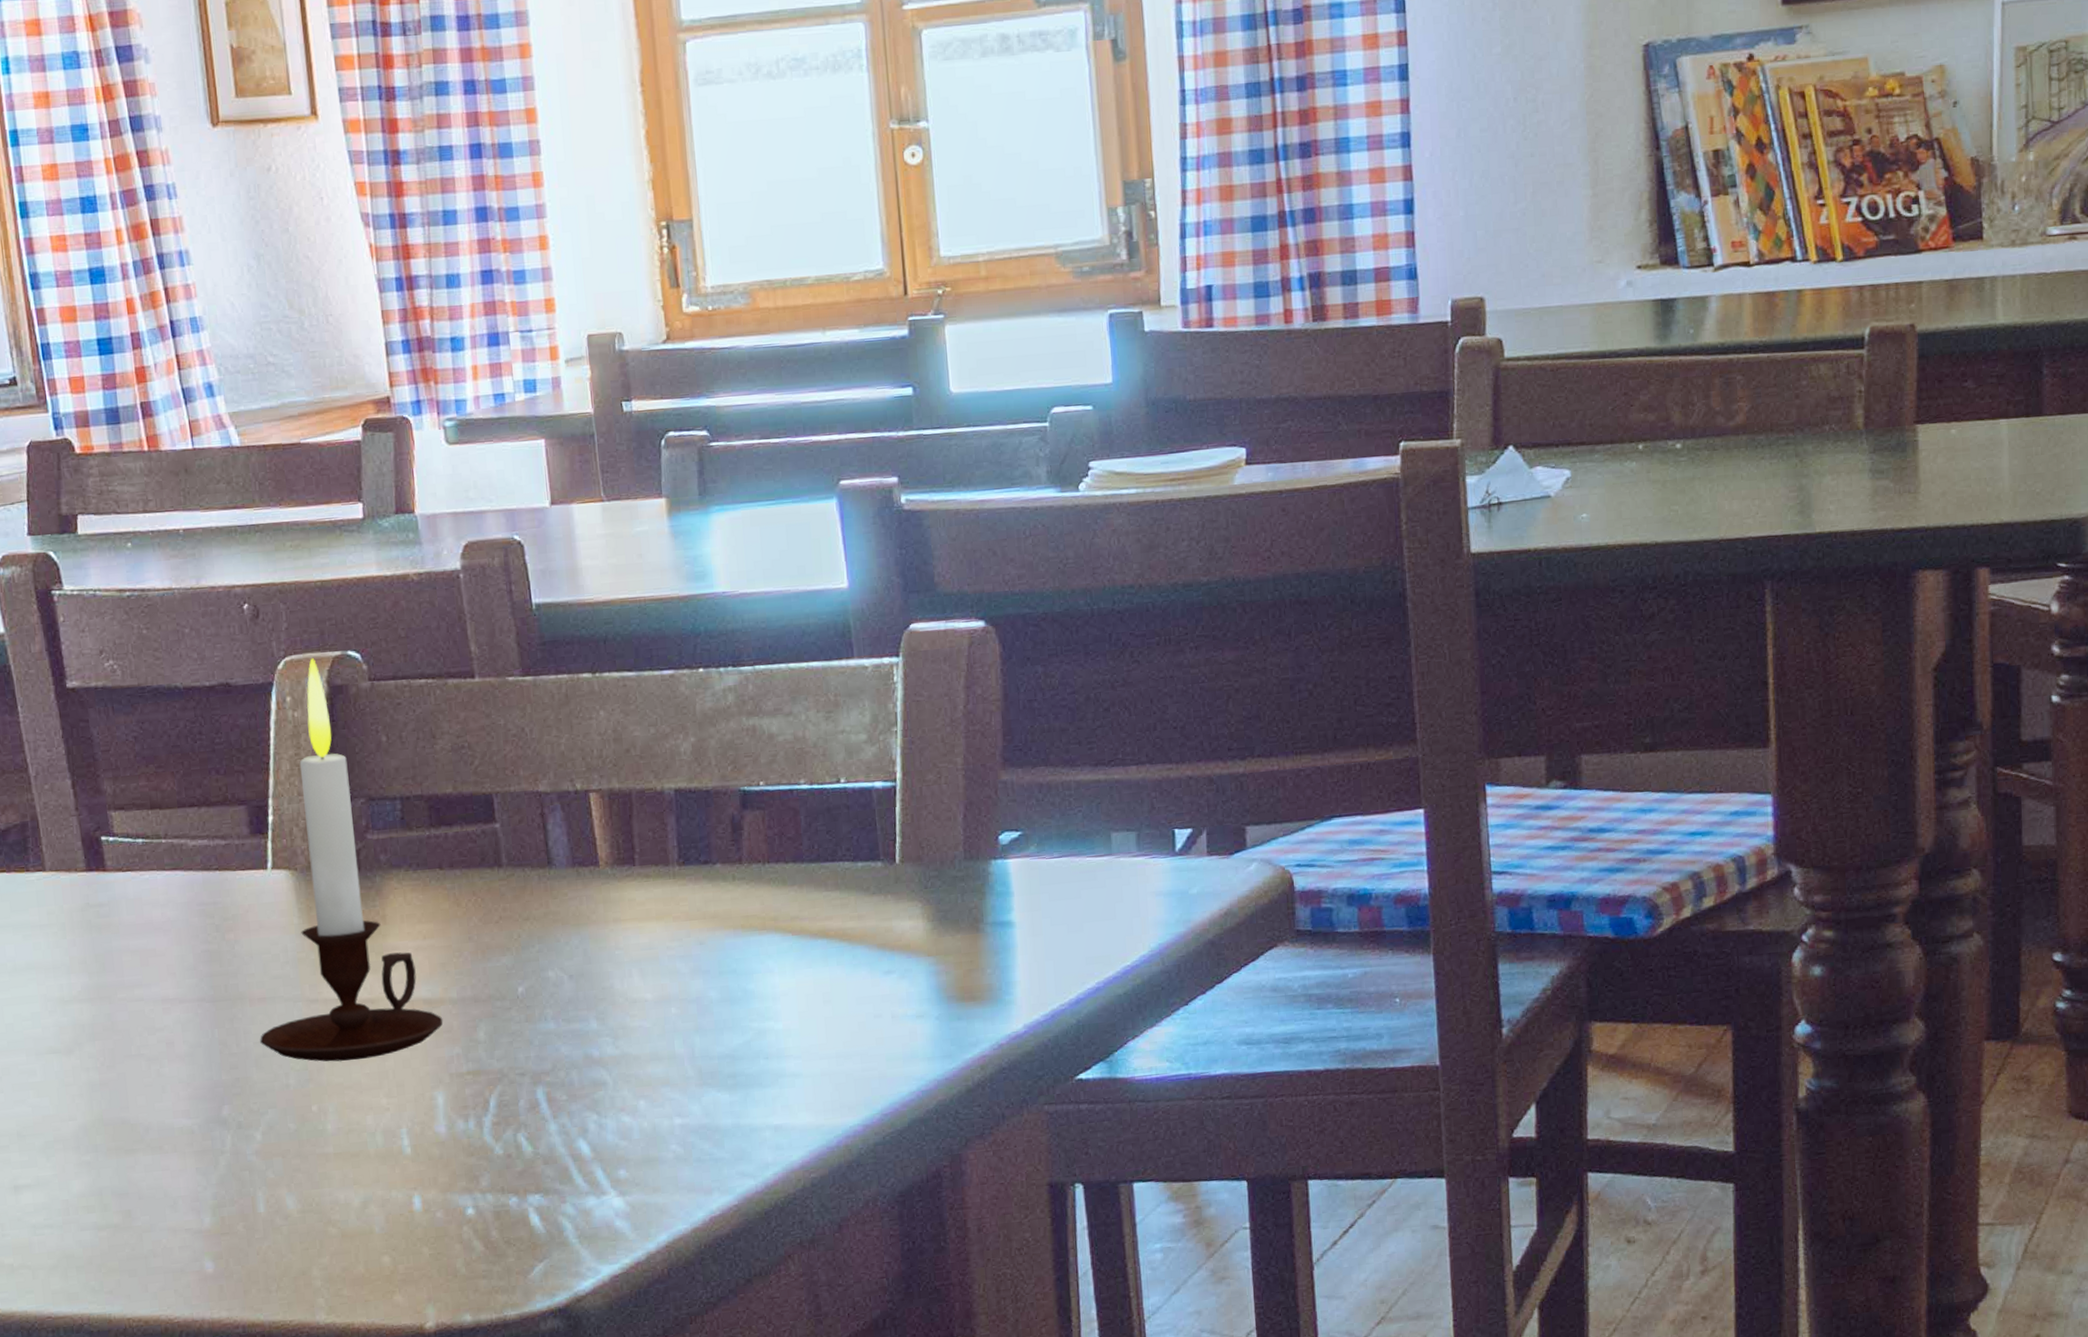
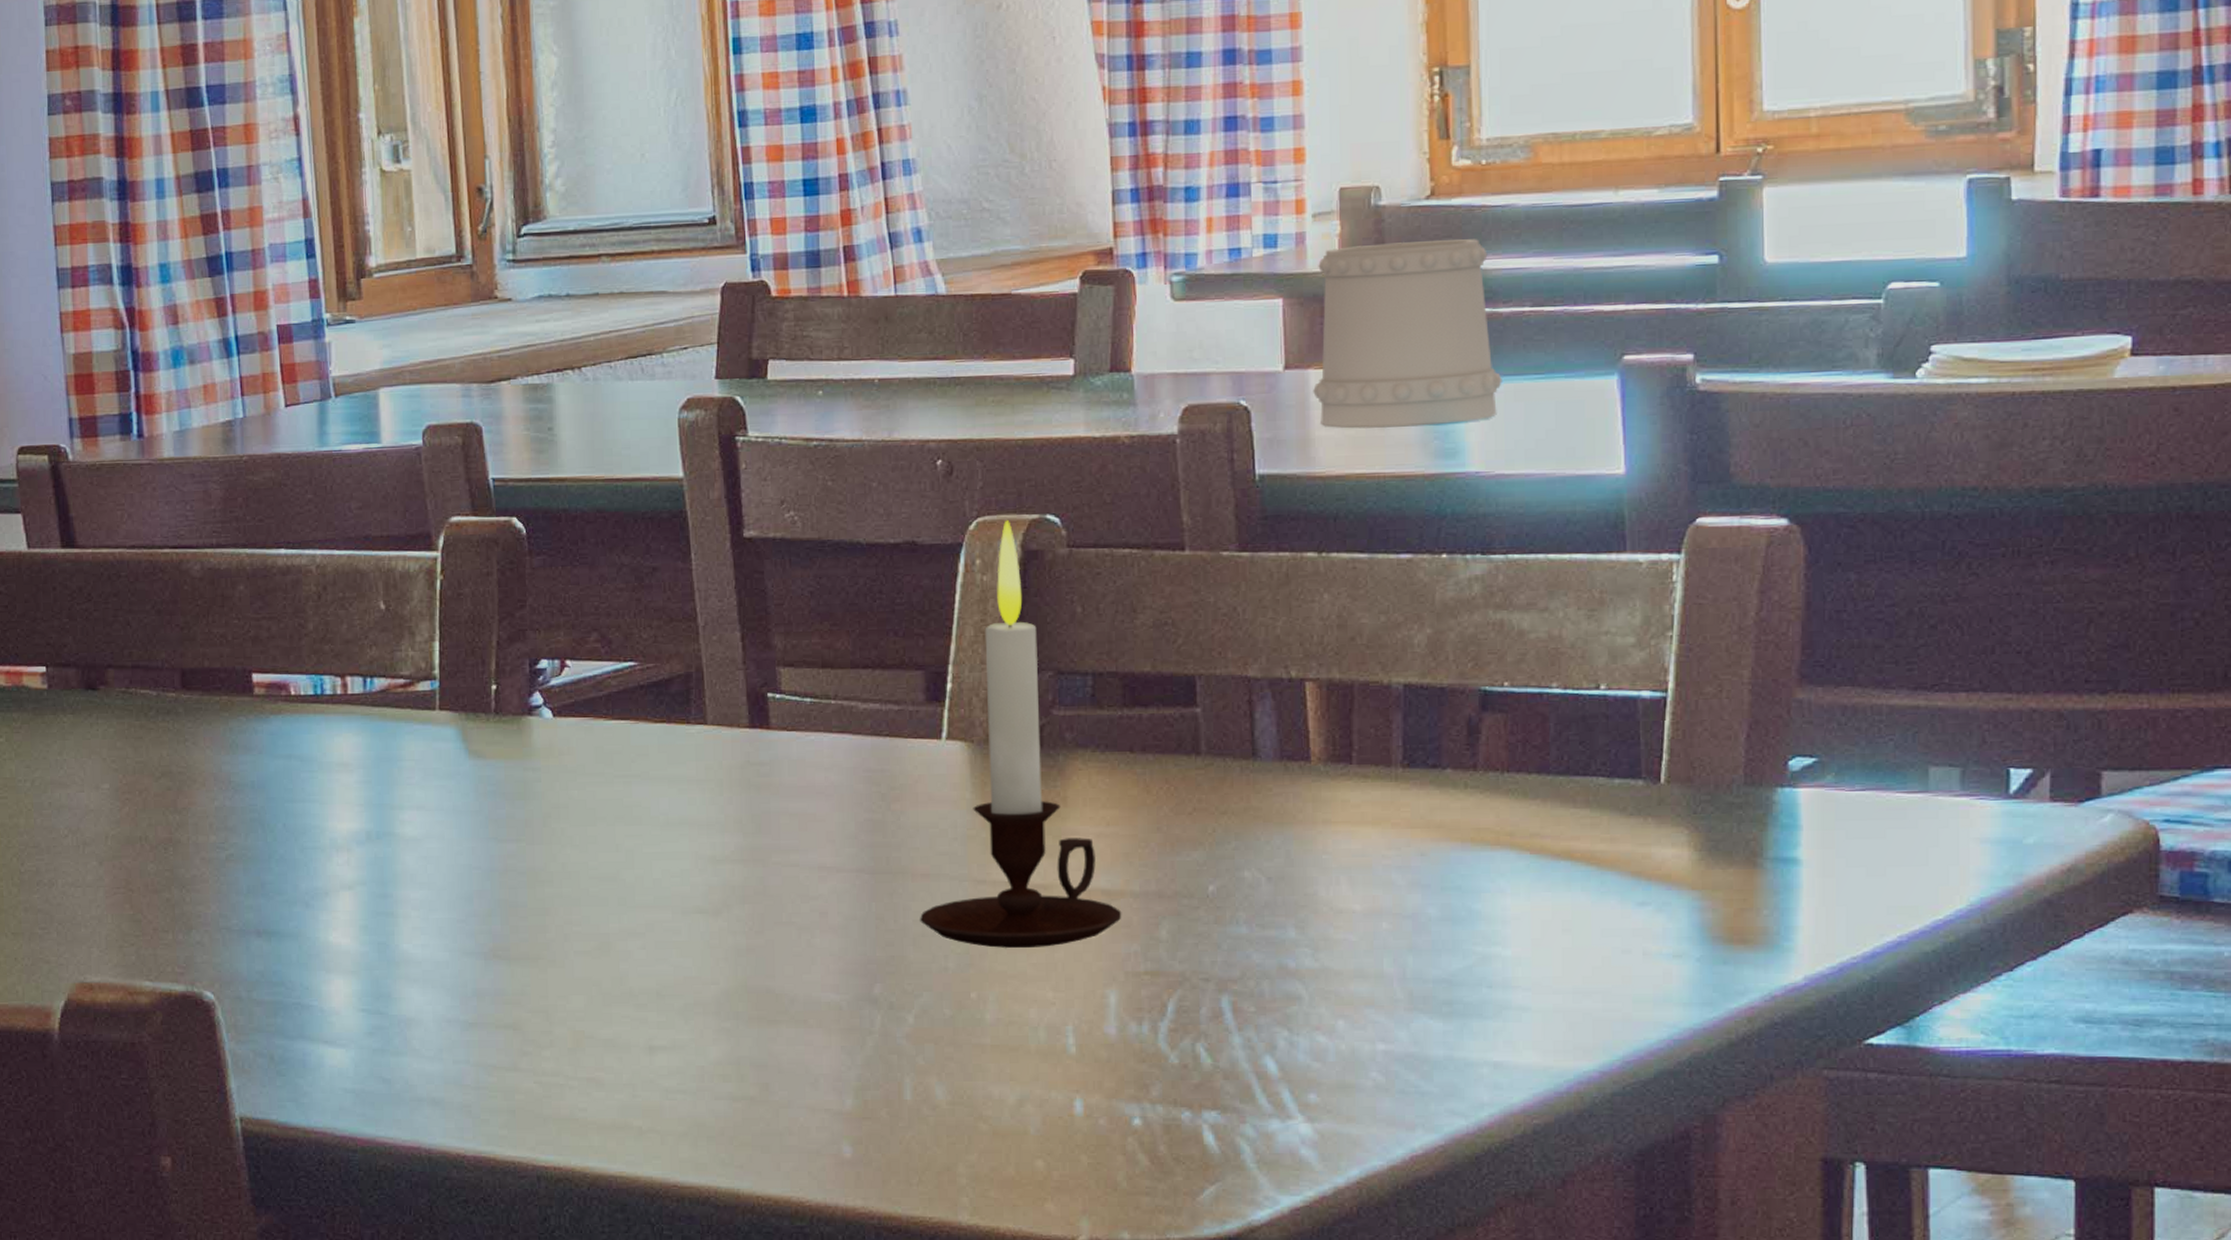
beer mug: none [573,379,740,558] -> present [1313,239,1502,429]

